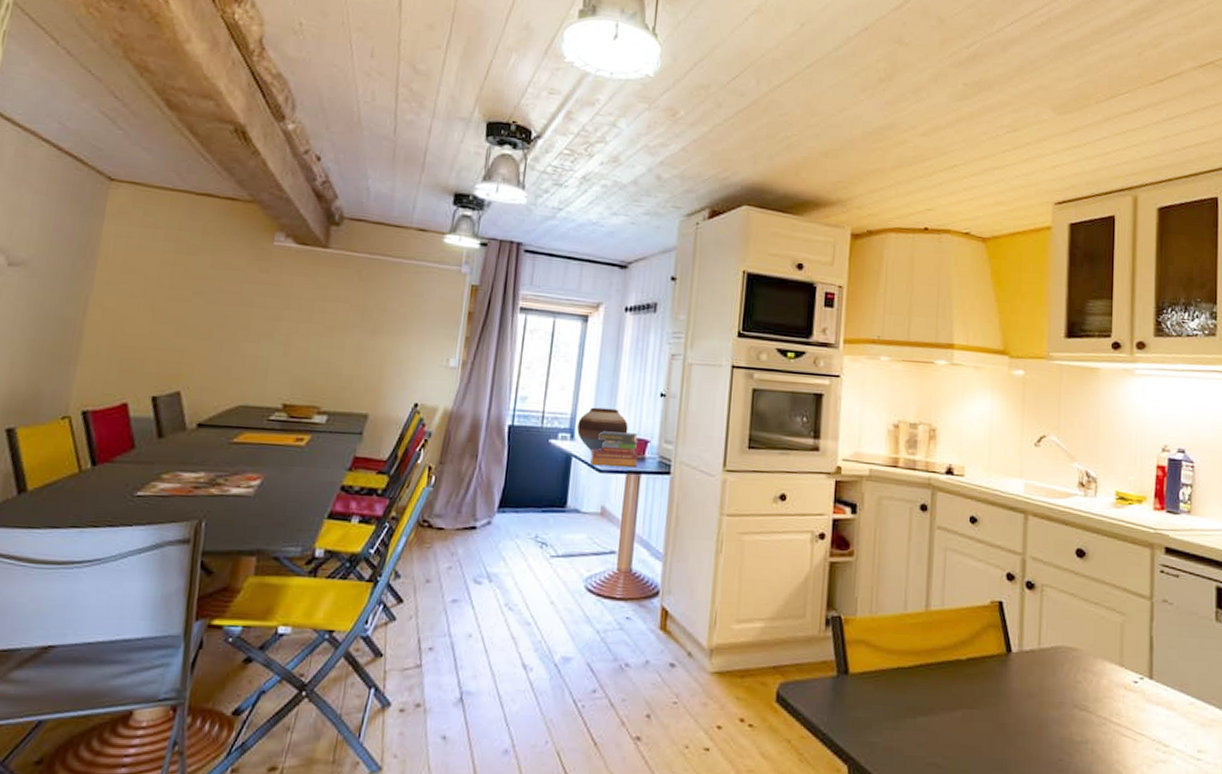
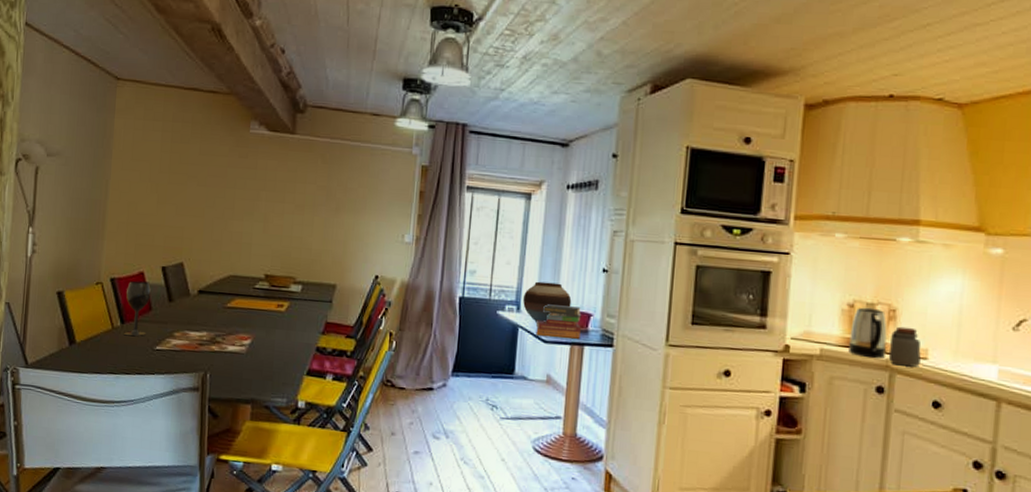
wine glass: none [94,413,136,481] -> present [124,280,152,337]
kettle: none [895,427,929,477] -> present [849,307,887,359]
jar: none [930,445,959,484] -> present [888,326,921,367]

